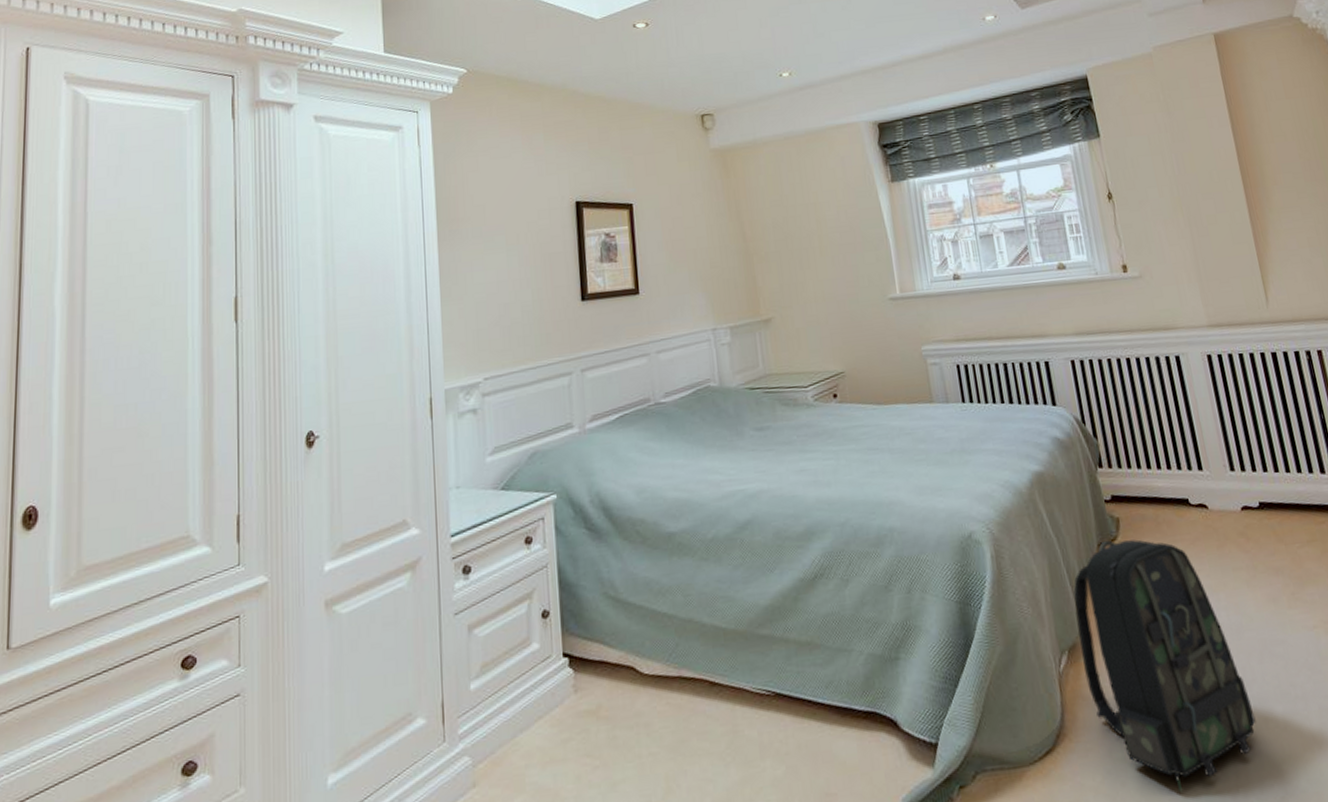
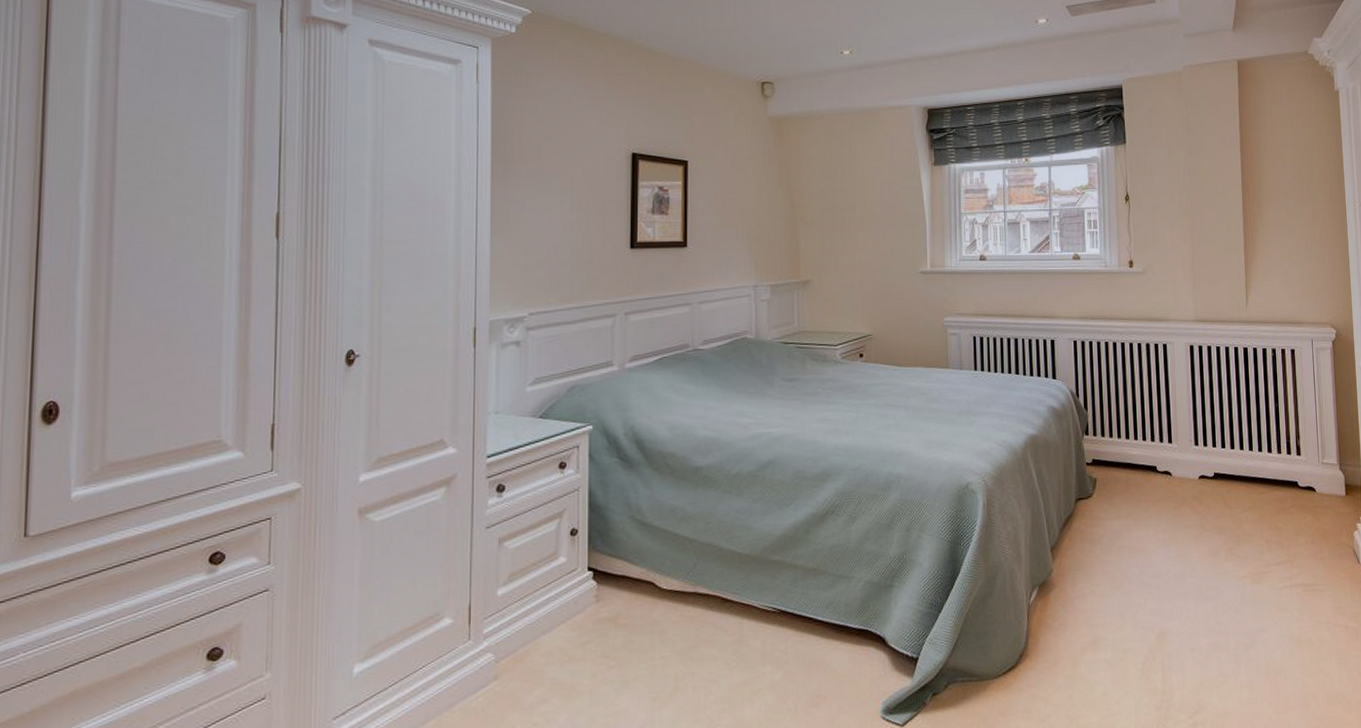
backpack: present [1073,539,1256,793] -> none [1048,497,1185,705]

